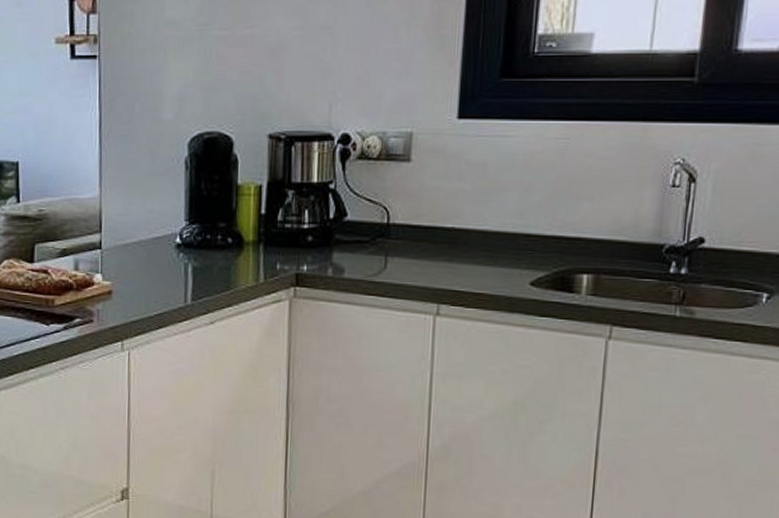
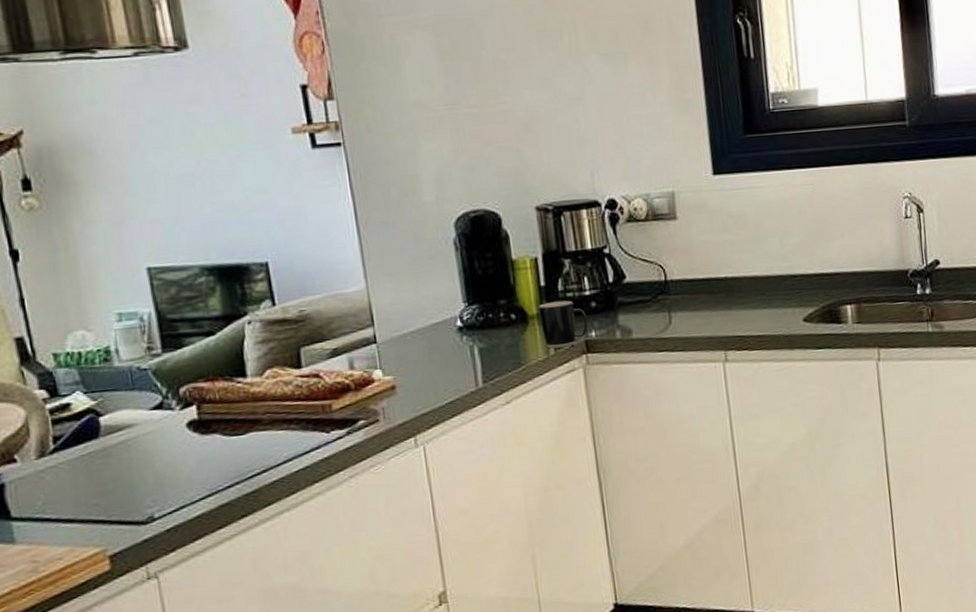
mug: none [254,231,302,278] -> present [537,300,588,349]

